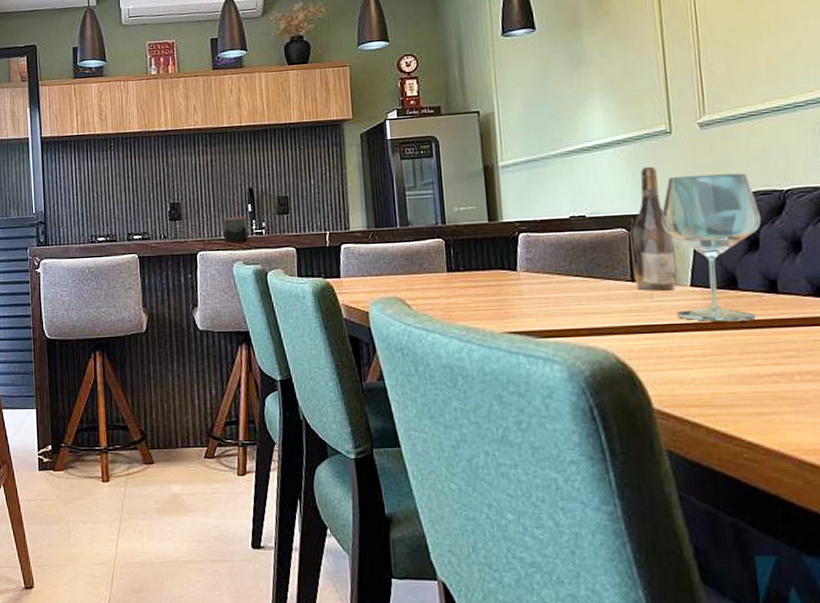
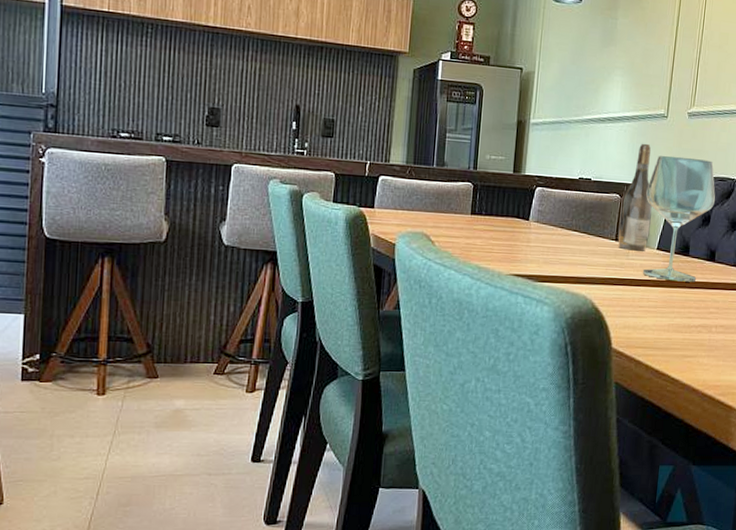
mug: present [222,216,249,244] -> none [262,132,290,161]

